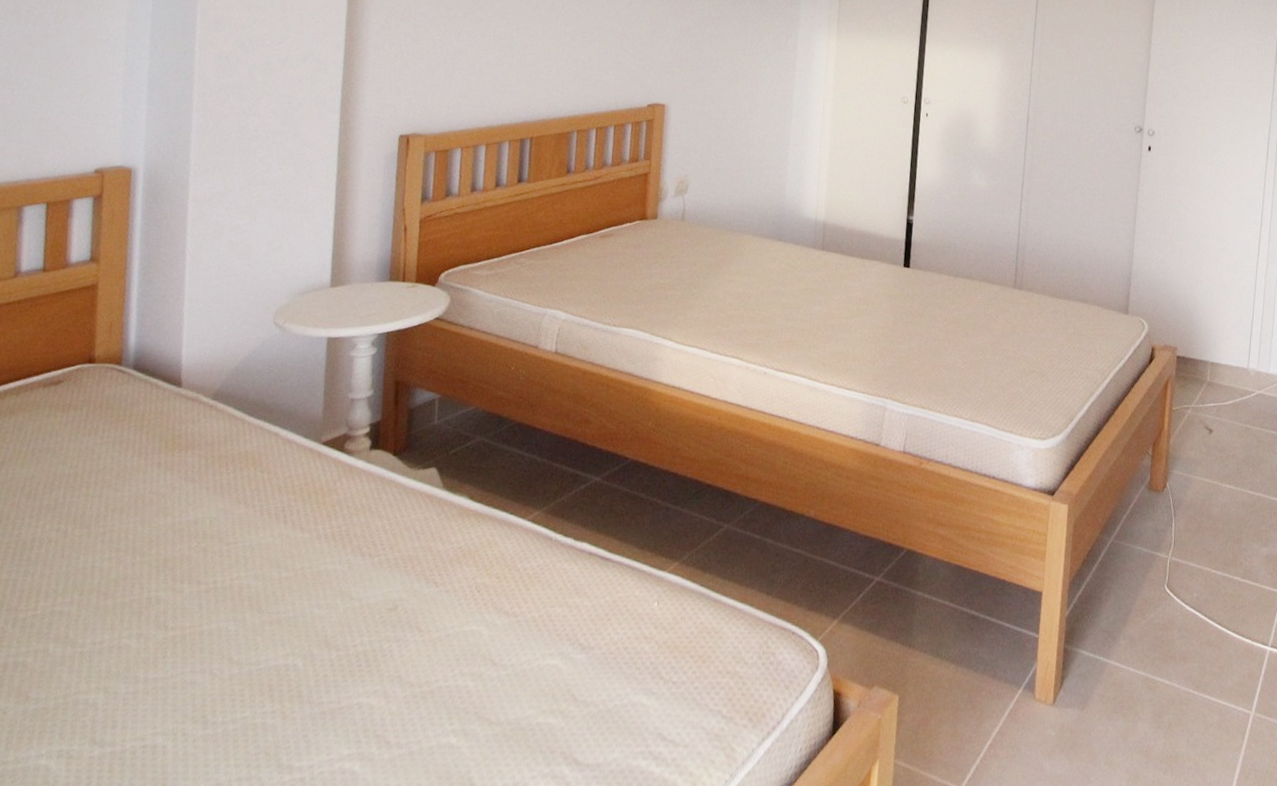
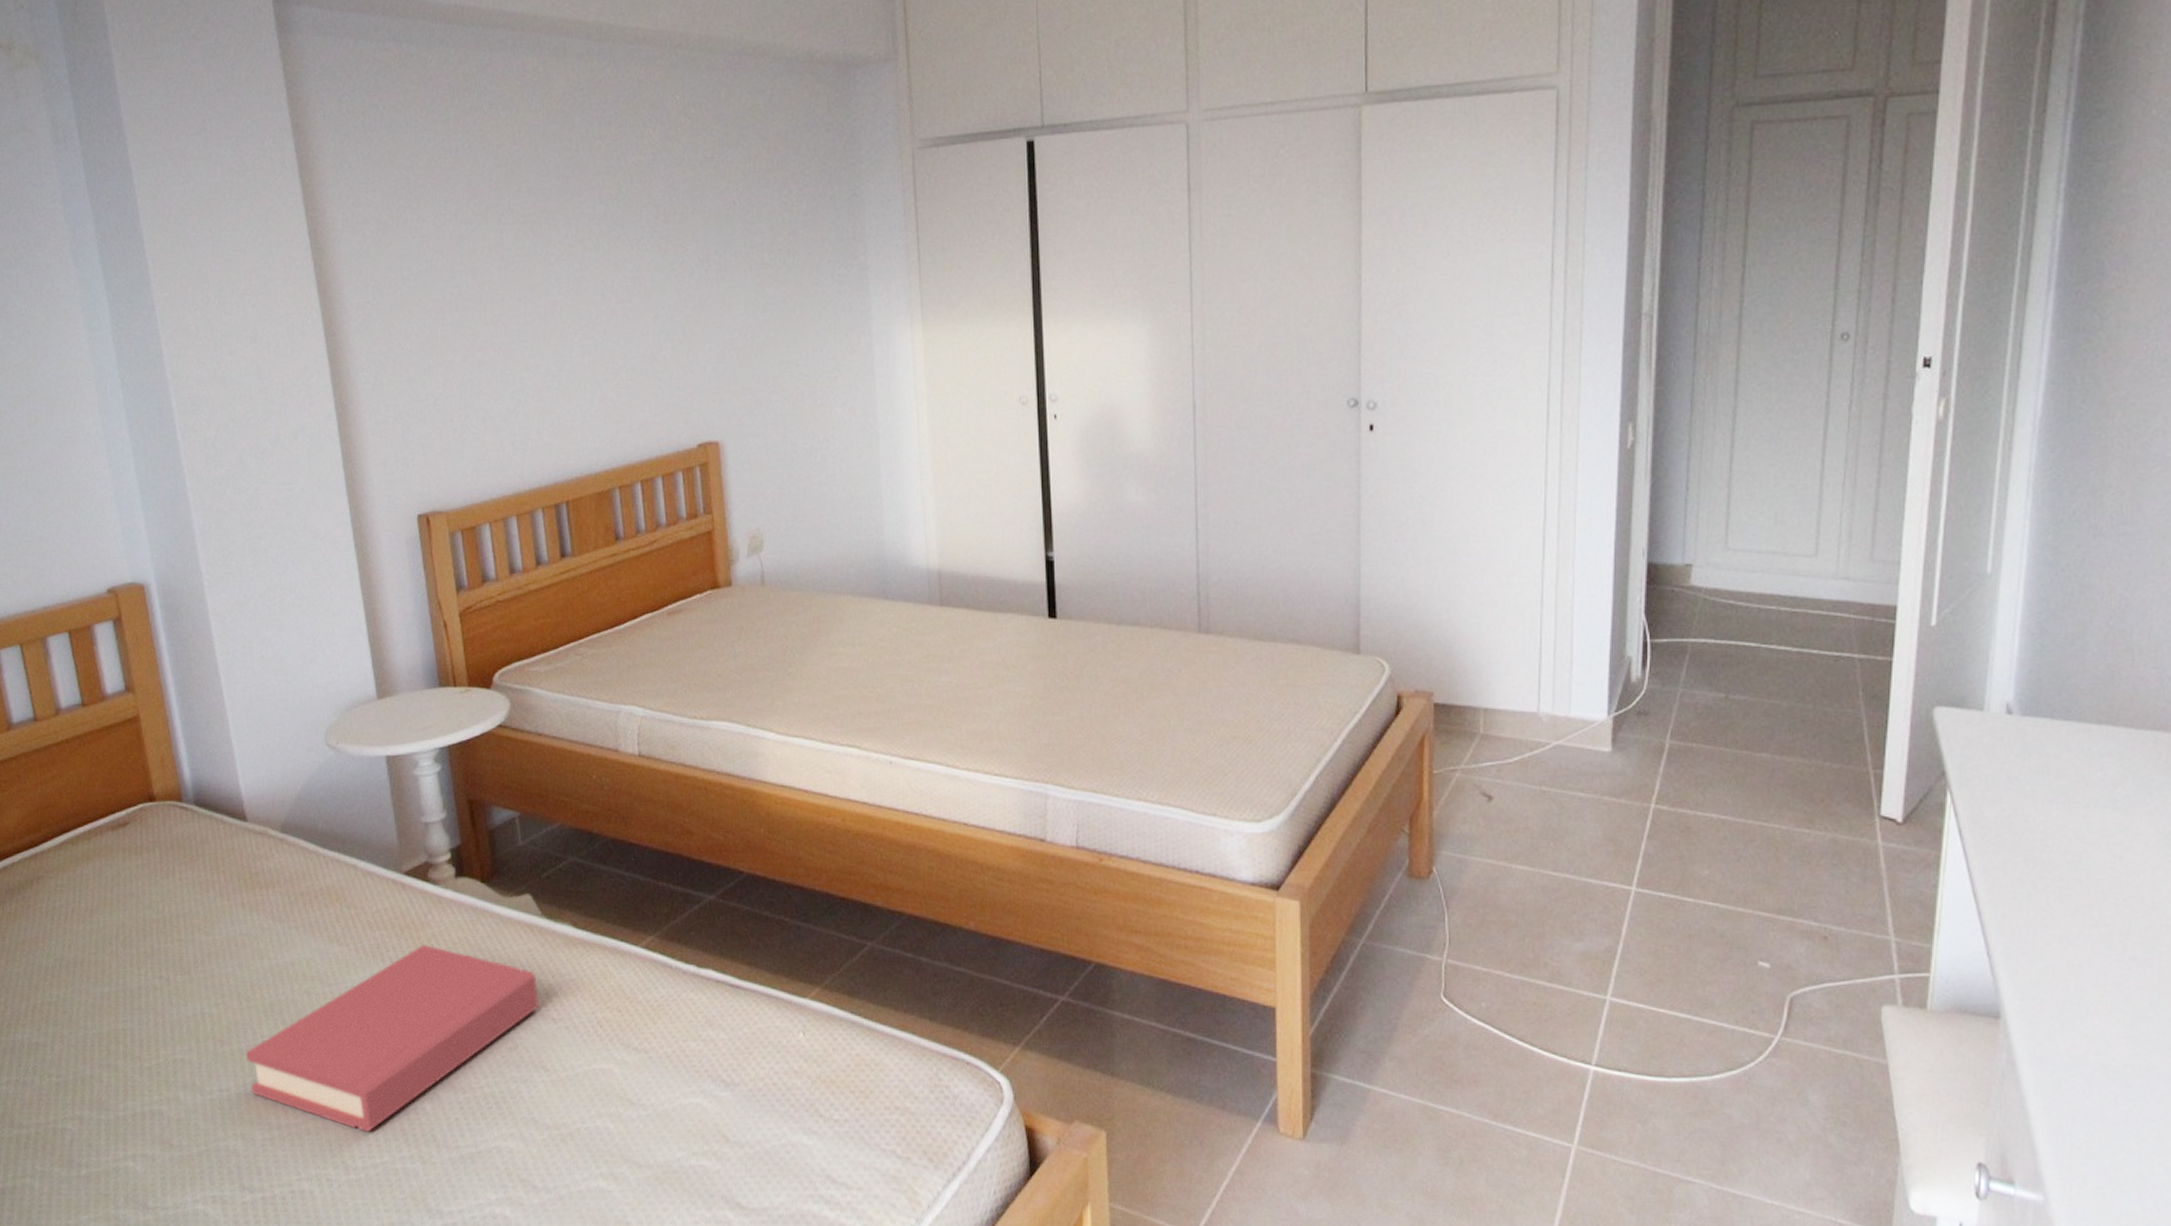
hardback book: none [125,509,427,688] -> present [246,944,540,1133]

